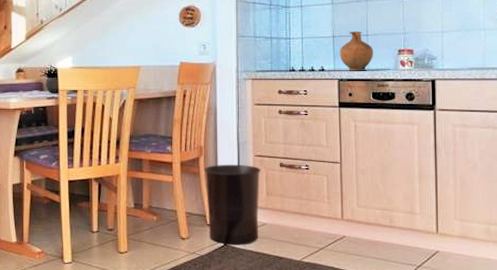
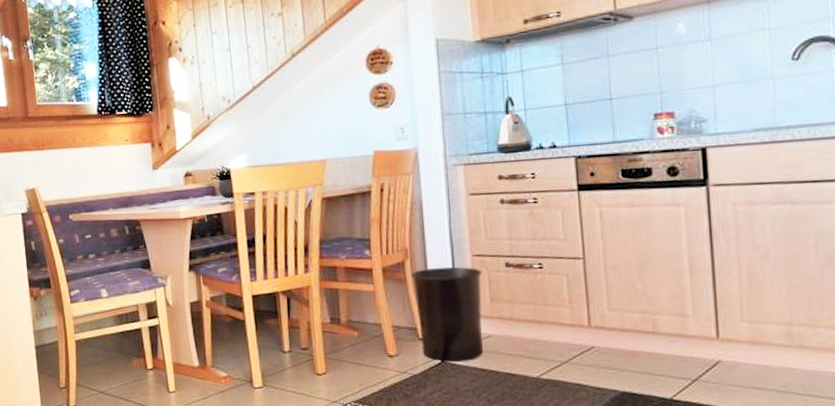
kettle: none [277,26,307,72] -> present [494,96,534,154]
ceramic jug: present [339,31,374,71] -> none [575,94,621,145]

